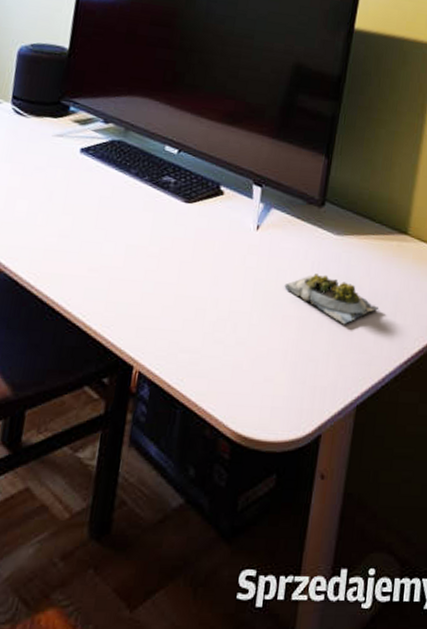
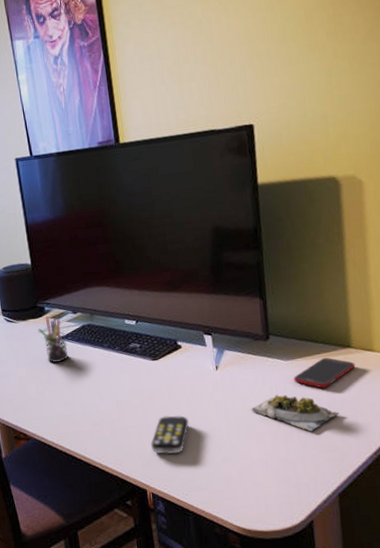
pen holder: none [52,119,86,181] -> present [37,316,69,363]
remote control: none [154,275,210,326] -> present [151,415,190,454]
cell phone: none [340,240,408,276] -> present [294,357,355,389]

